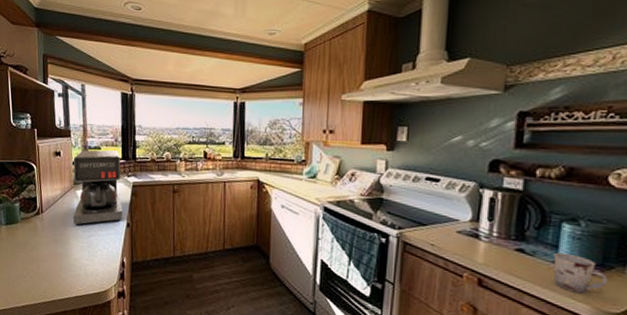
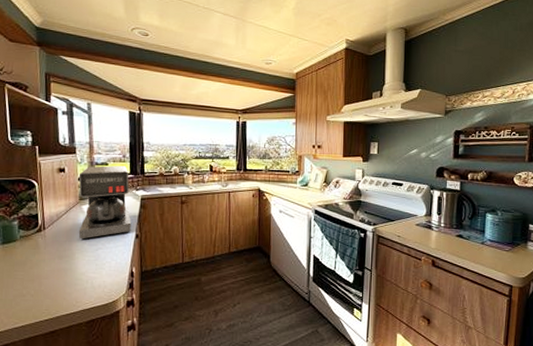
cup: present [553,252,608,294] -> none [482,236,516,265]

